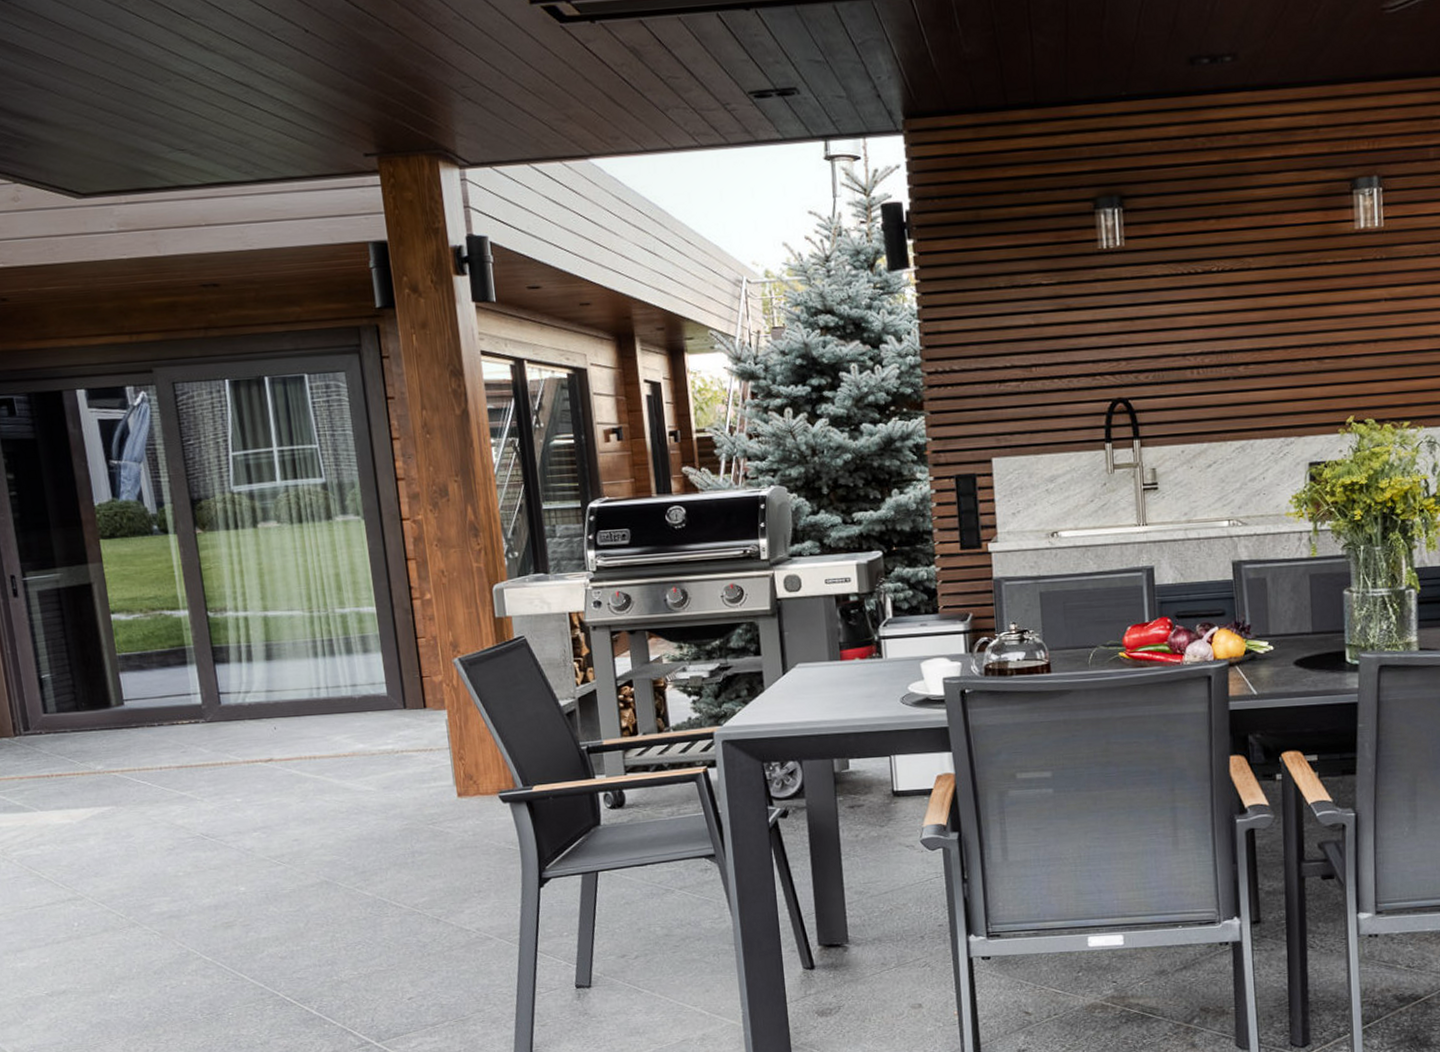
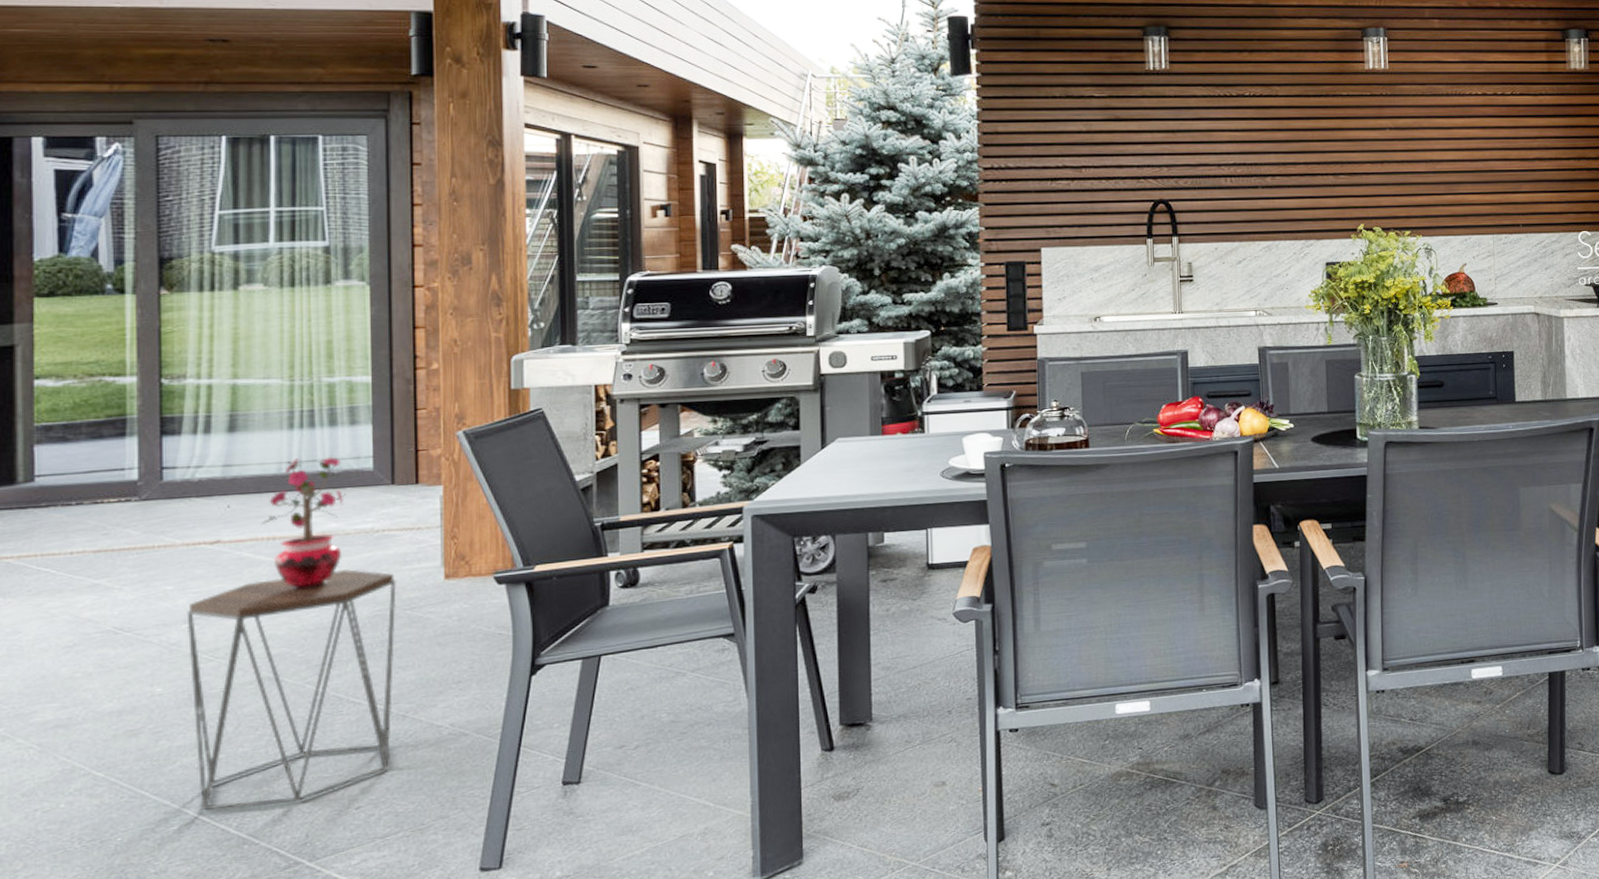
side table: none [255,786,431,994] -> present [186,569,397,811]
potted plant: none [303,681,372,804] -> present [261,455,346,590]

